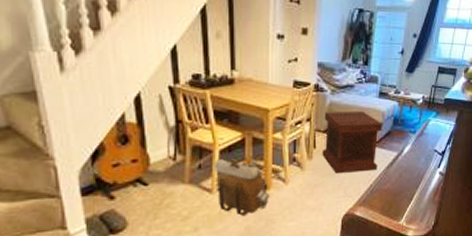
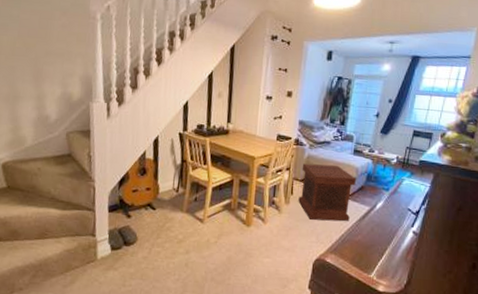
backpack: present [214,159,269,216] -> none [206,195,250,246]

